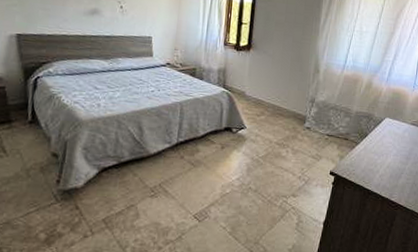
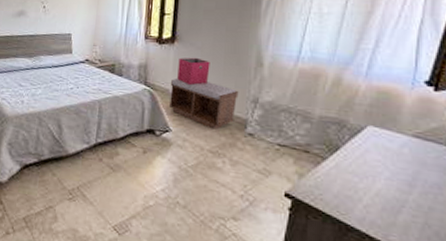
bench: none [244,81,301,125] -> present [168,78,239,129]
storage bin: none [252,63,279,88] -> present [177,57,210,86]

